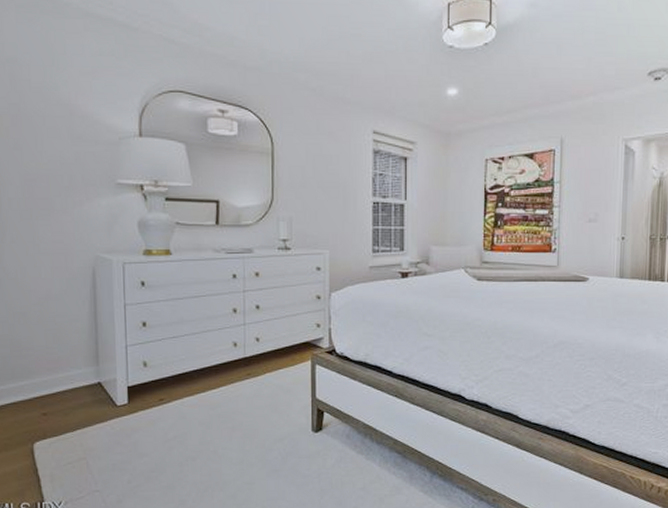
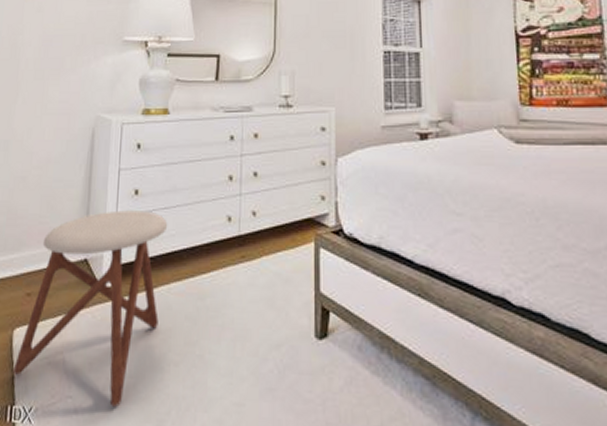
stool: none [38,340,178,494] -> present [13,210,168,407]

